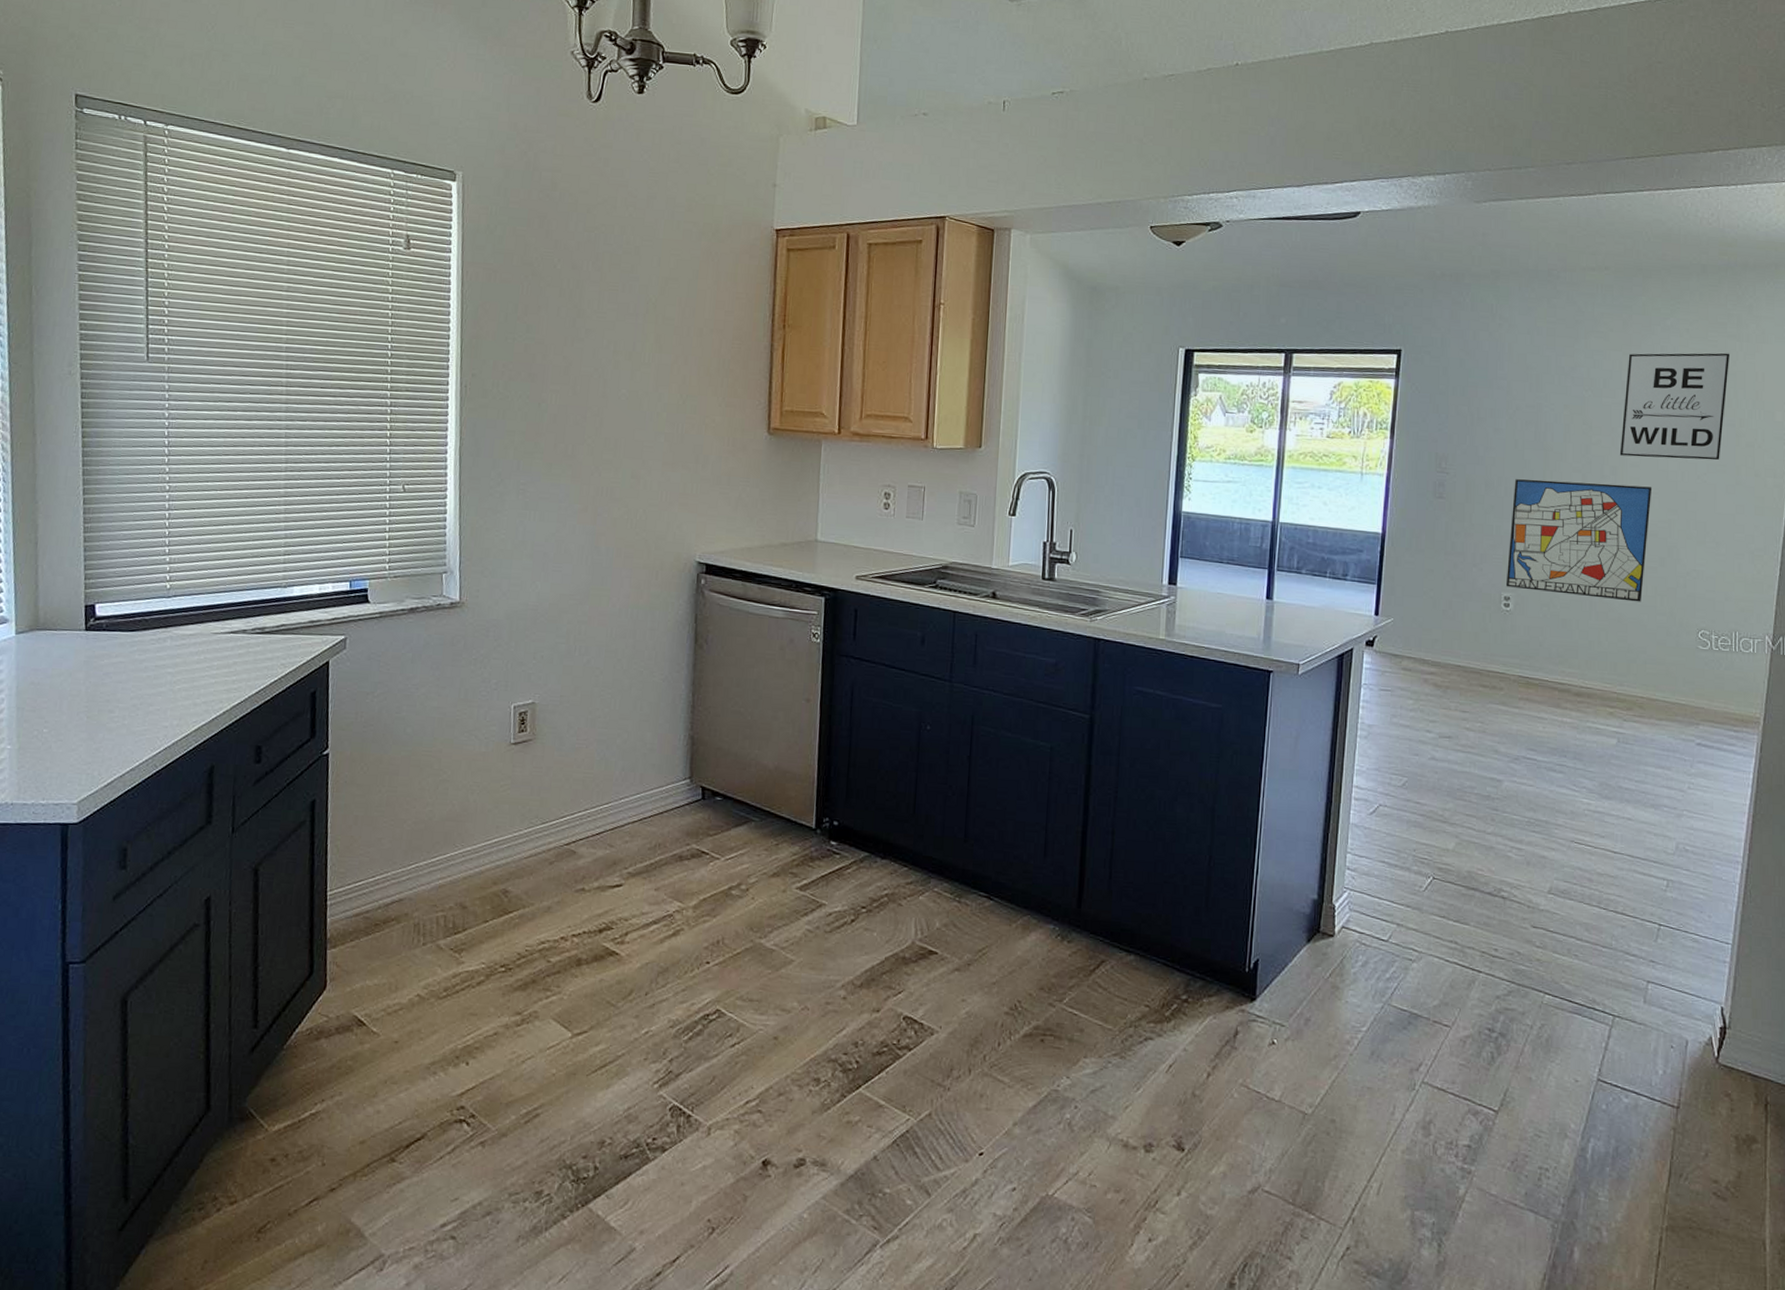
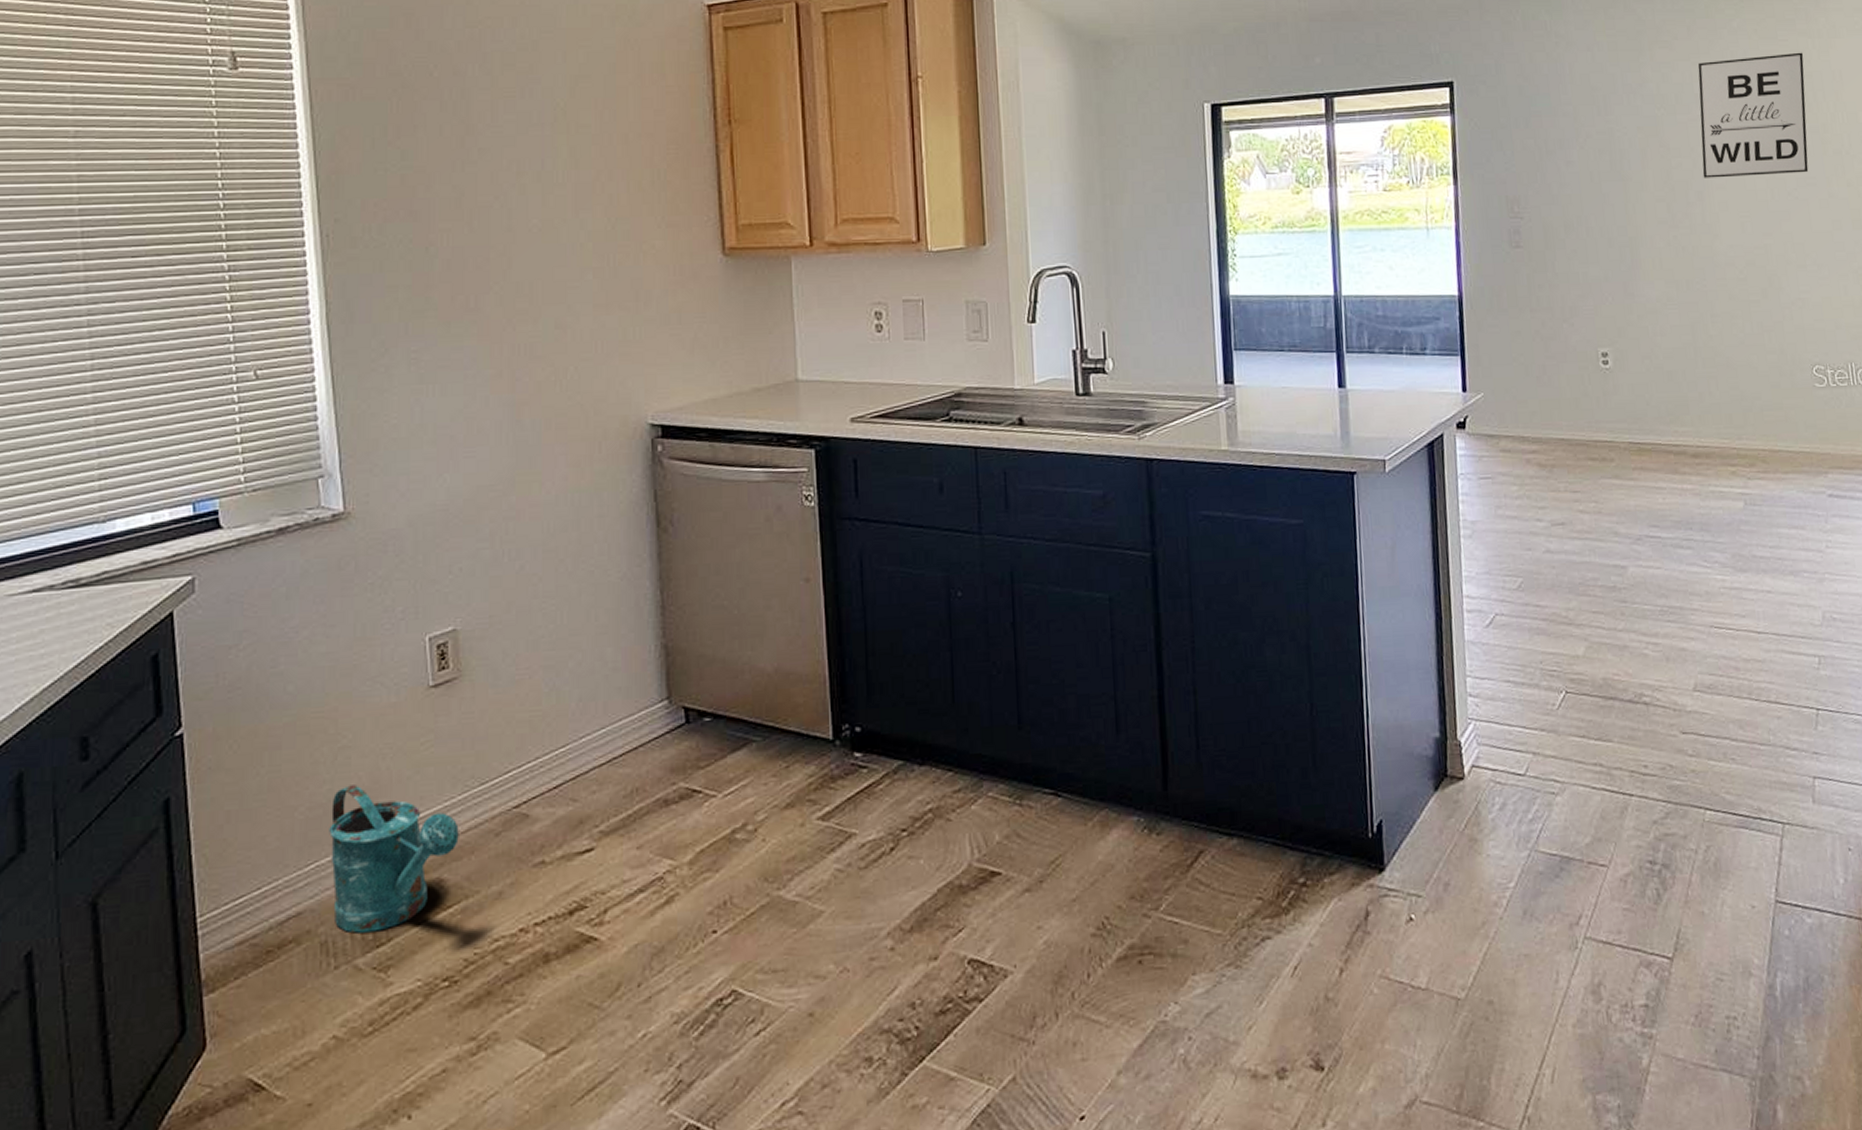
watering can: none [425,809,523,922] -> present [329,785,459,933]
wall art: present [1505,479,1653,602] -> none [1595,210,1749,342]

